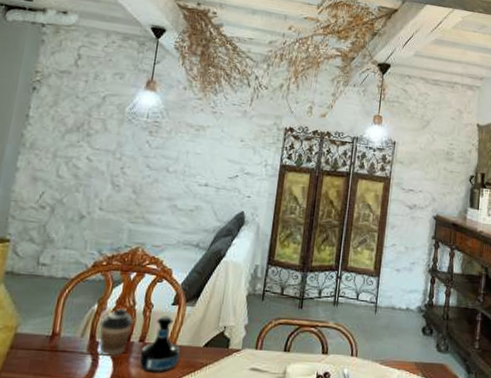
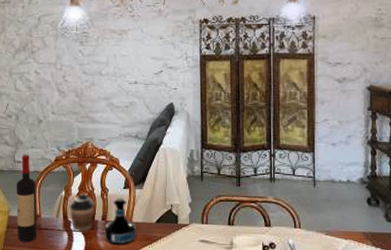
wine bottle: none [22,256,62,368] -> present [16,155,37,242]

